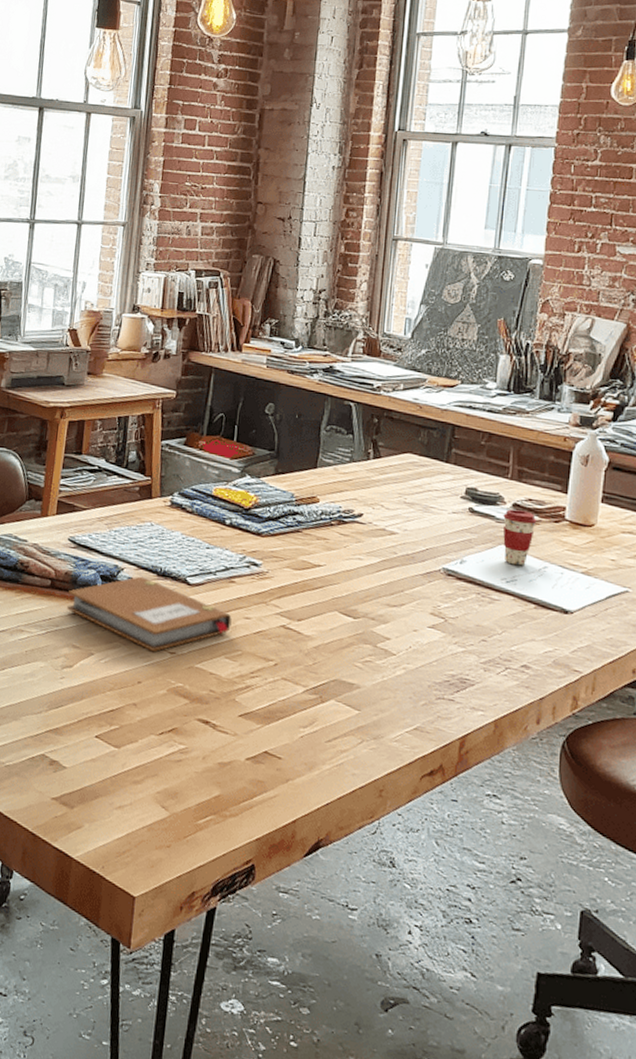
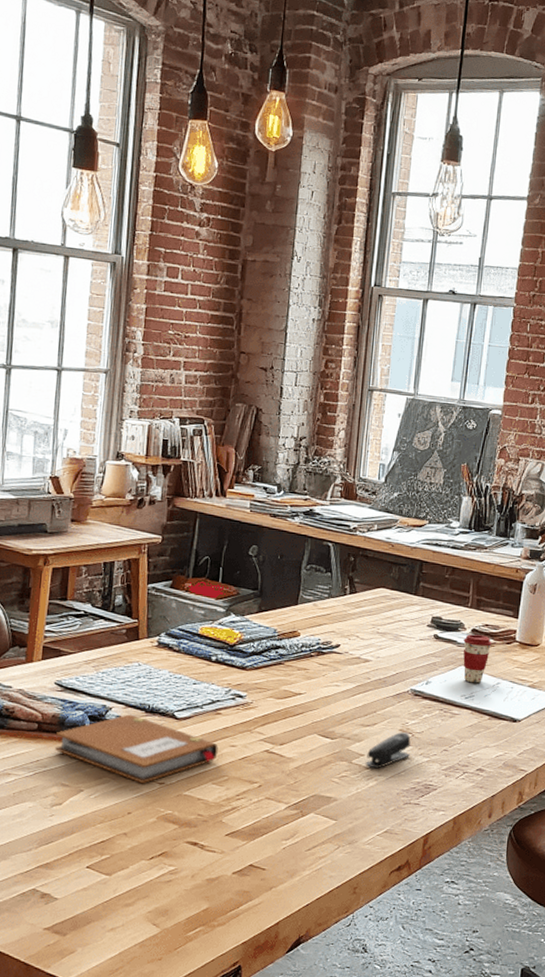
stapler: none [391,616,444,656] -> present [365,732,411,769]

